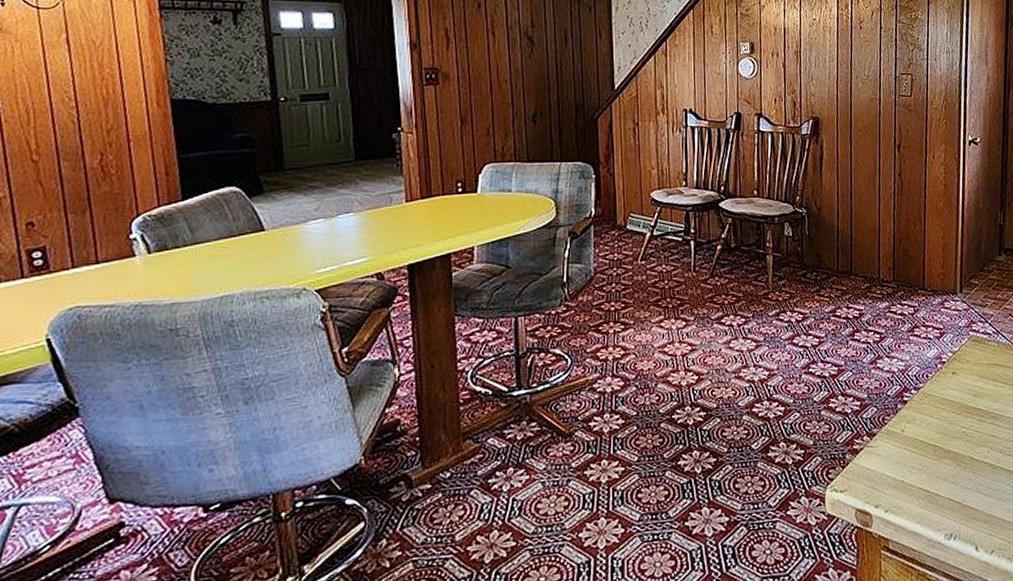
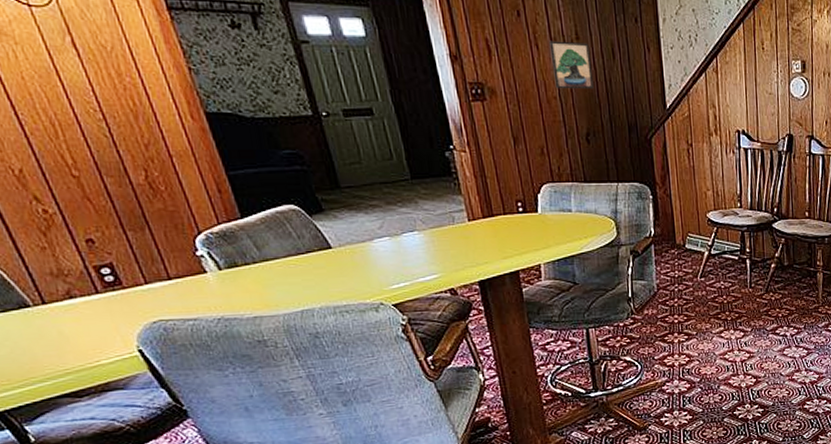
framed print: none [506,29,545,73] -> present [549,40,594,90]

